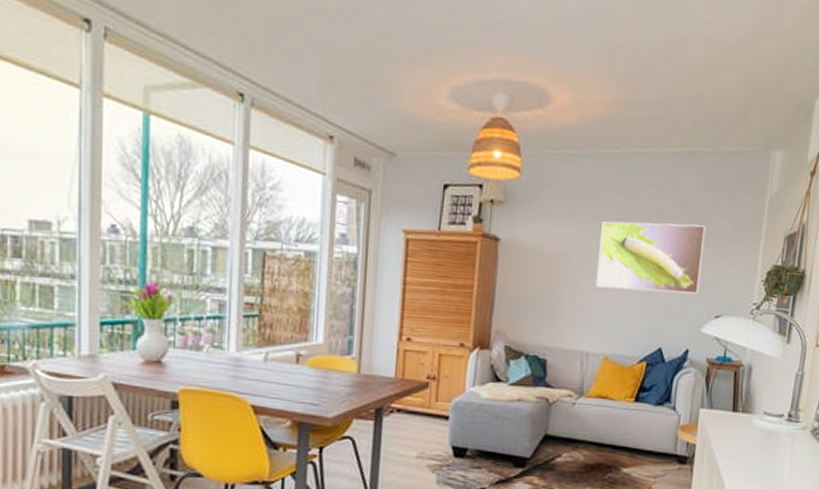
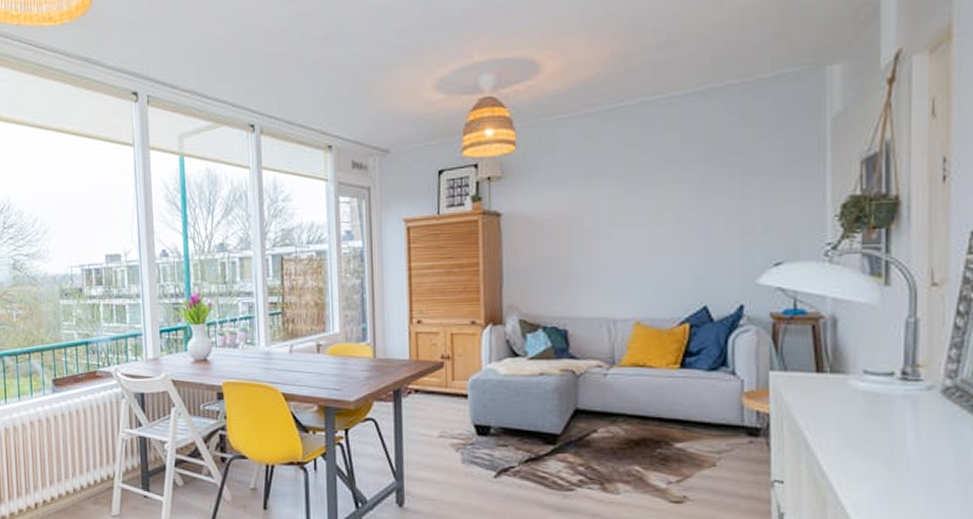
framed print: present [596,221,705,294] -> none [614,165,748,249]

